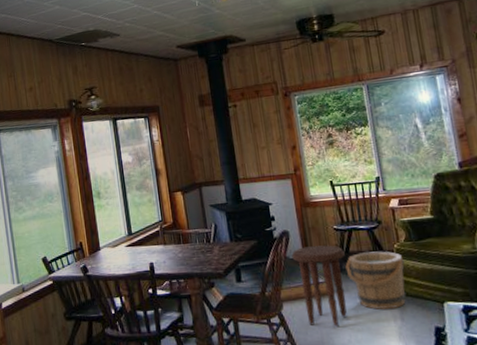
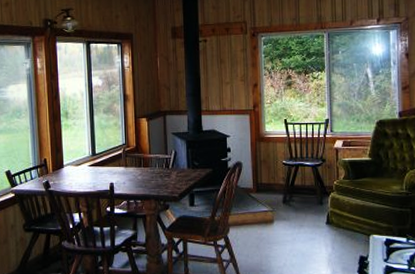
side table: present [291,245,347,328] -> none [242,178,290,252]
bucket: present [345,251,407,309] -> none [289,186,342,238]

